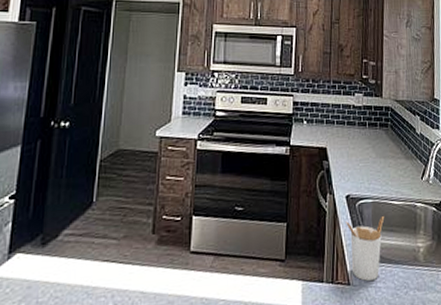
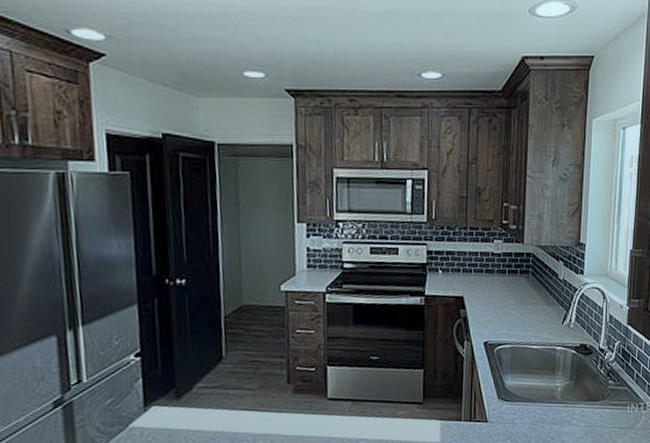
utensil holder: present [346,216,385,281] -> none [484,360,523,418]

